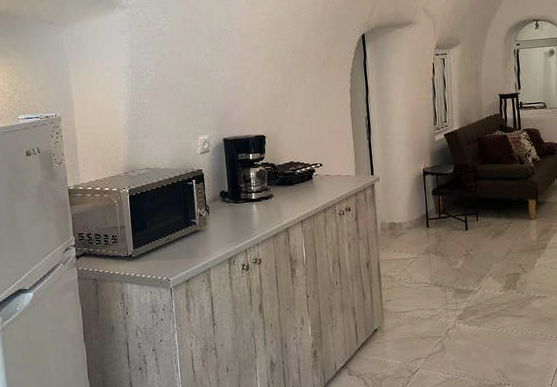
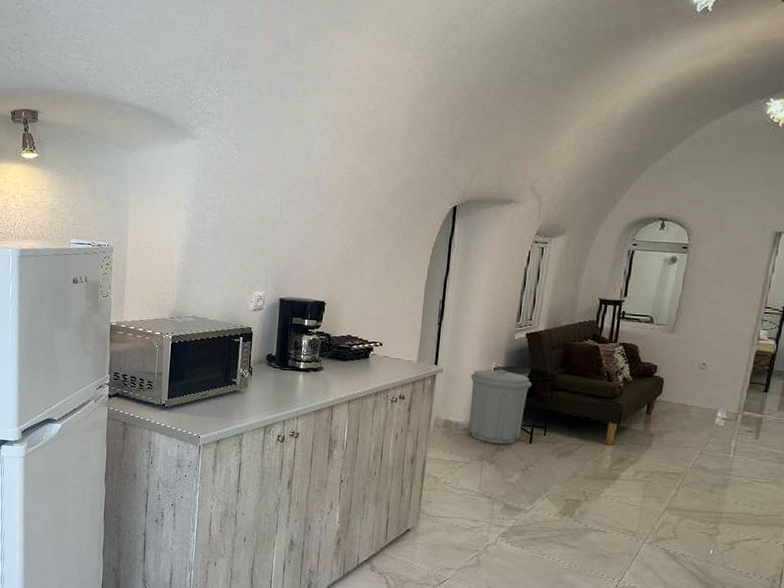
trash can: none [404,169,458,236] -> present [469,369,532,444]

